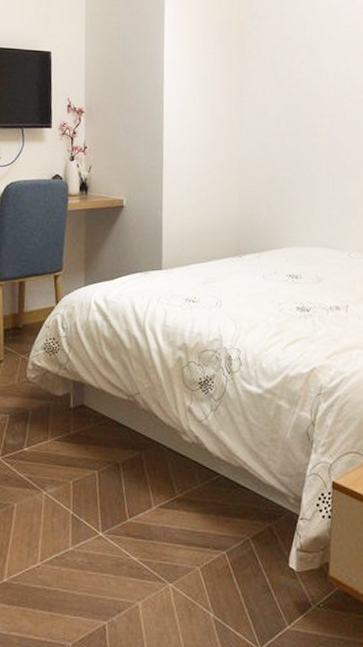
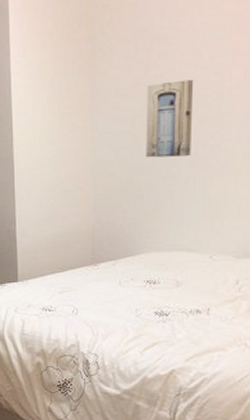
wall art: none [289,86,332,156] -> present [146,79,194,158]

